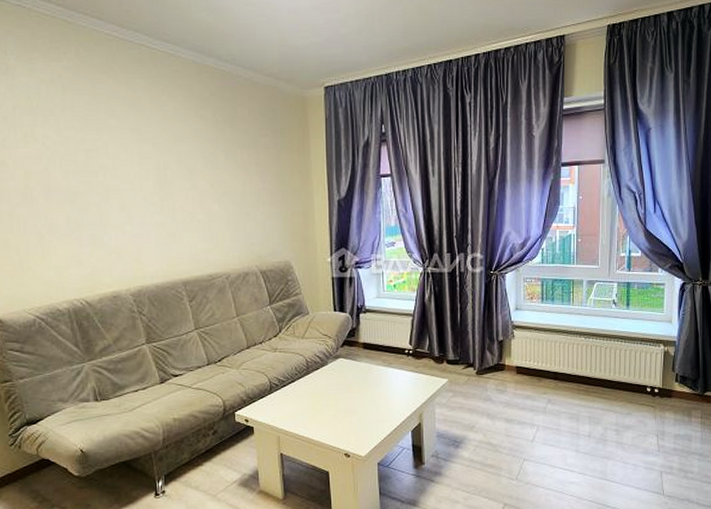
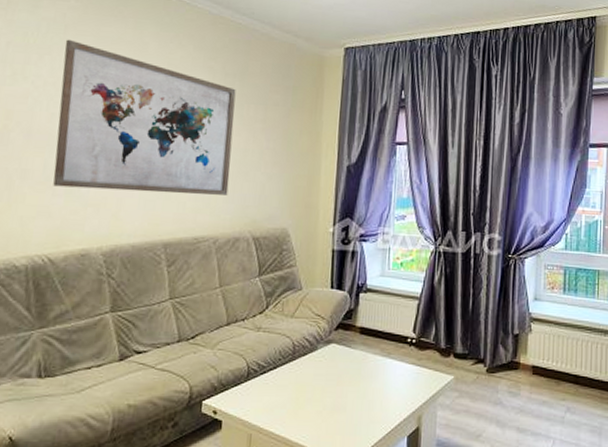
wall art: none [65,99,233,238] -> present [53,39,236,195]

